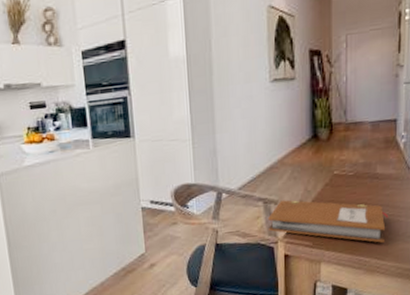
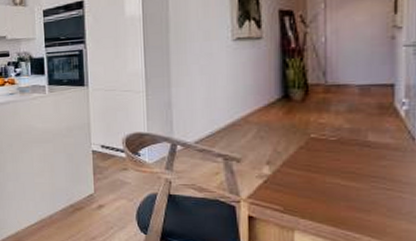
notebook: present [268,200,389,243] -> none [229,159,386,219]

